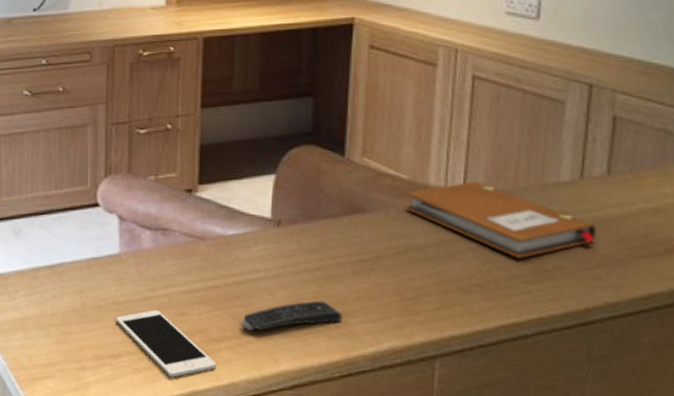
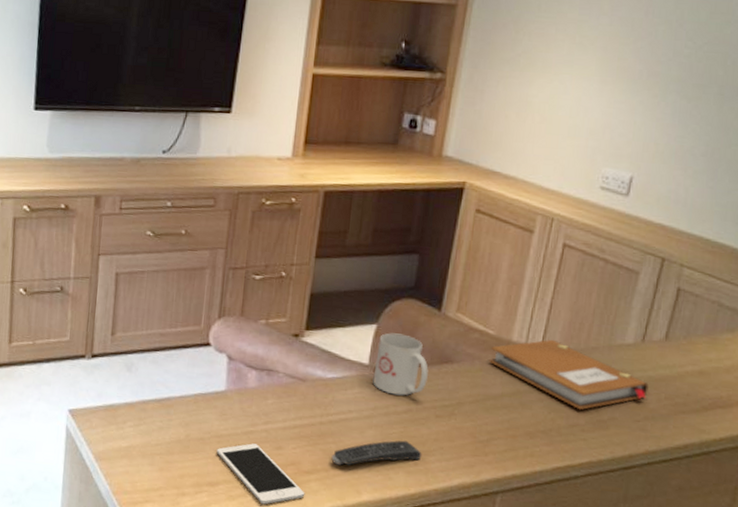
mug: none [278,183,340,251] -> present [373,333,429,396]

